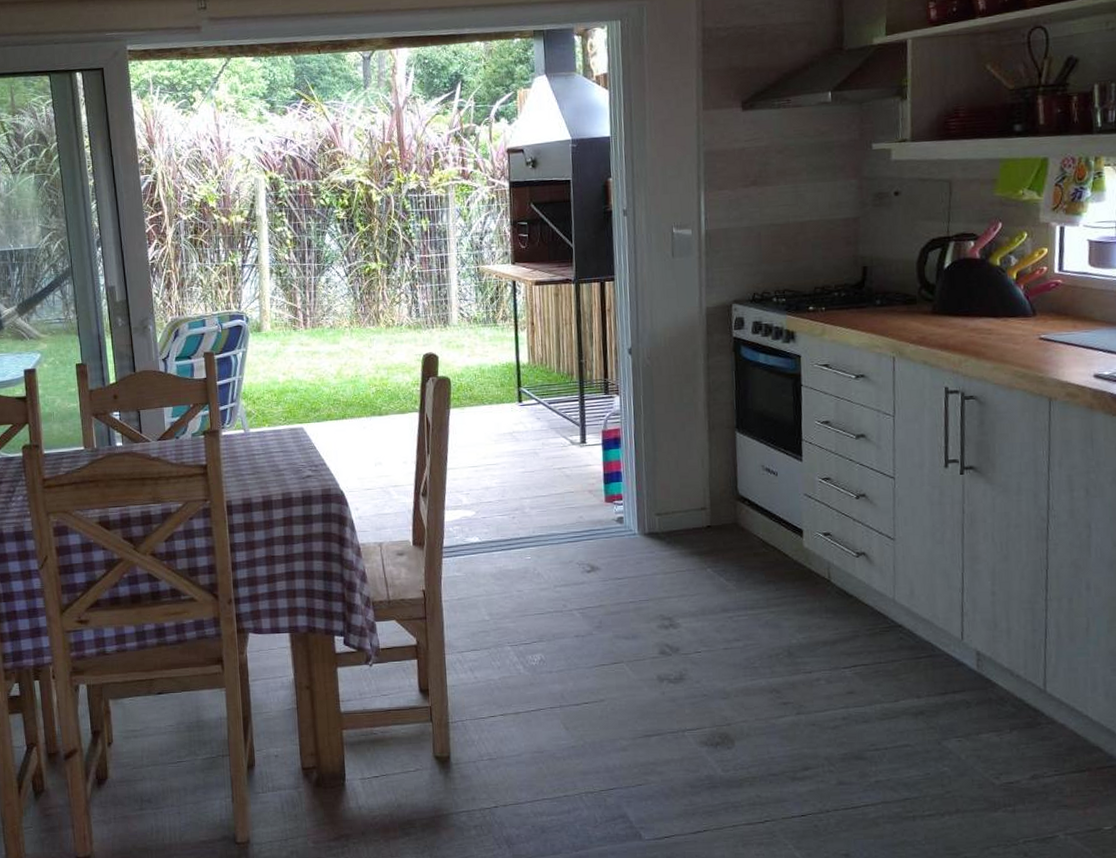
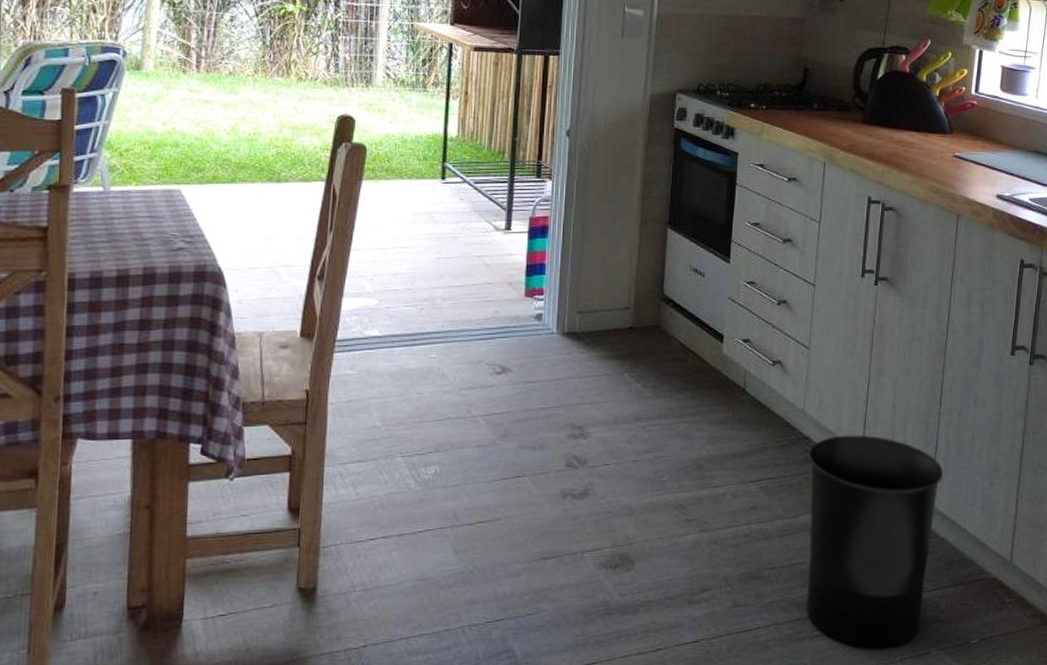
waste bin: none [904,622,1057,831] -> present [806,435,944,649]

